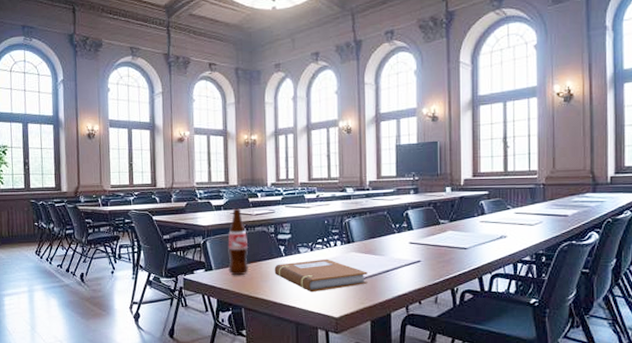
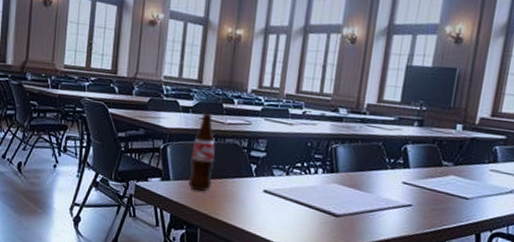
notebook: present [274,258,368,293] -> none [240,184,349,223]

